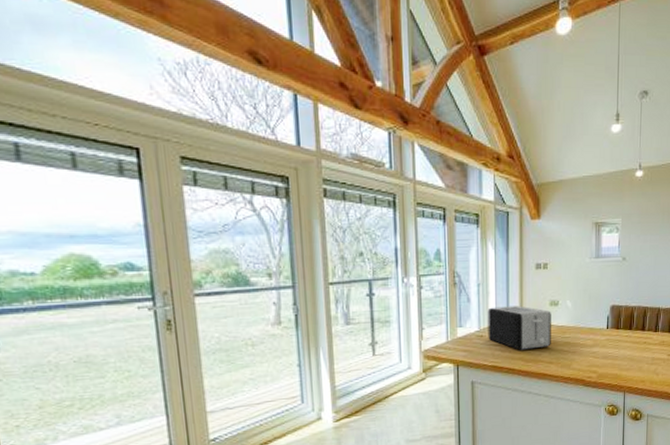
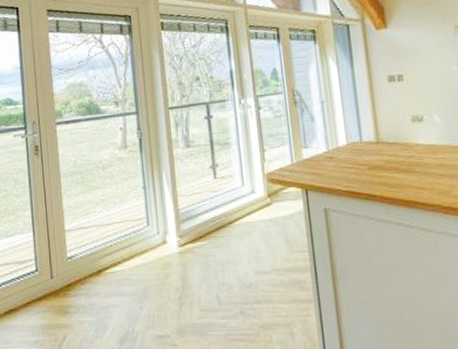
toaster: present [487,305,551,350] -> none [335,123,420,173]

